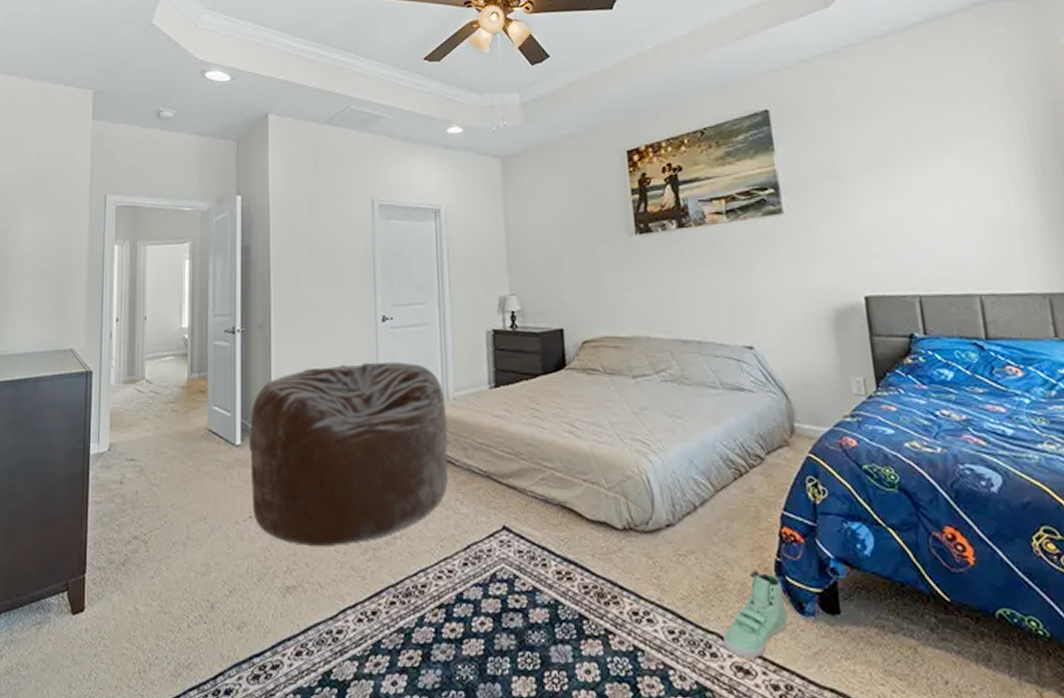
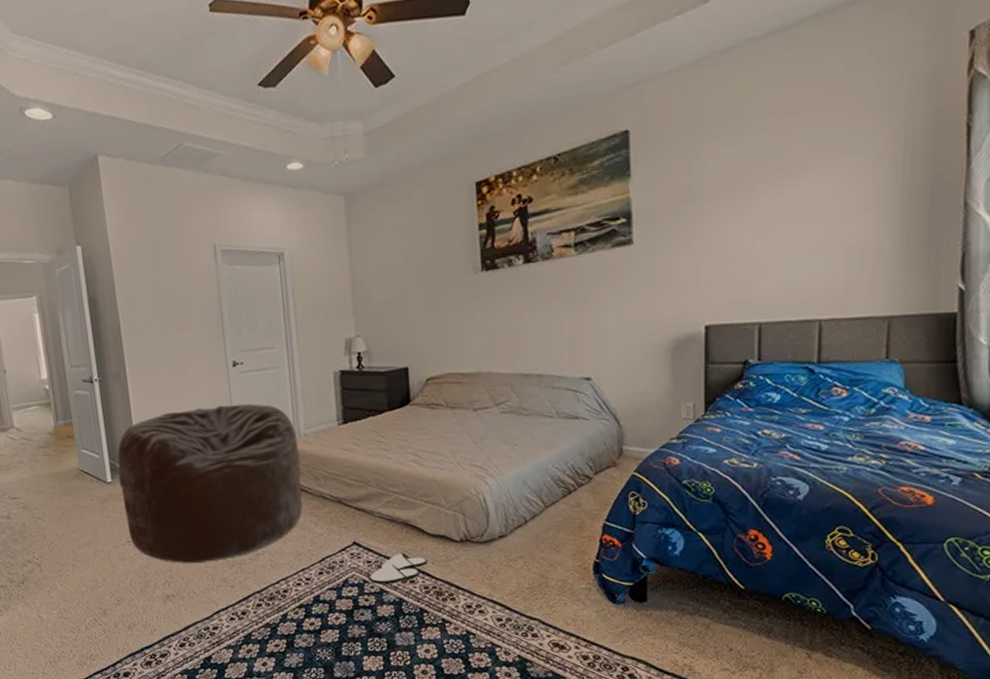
slippers: none [519,541,586,581] -> present [368,552,427,584]
sneaker: present [722,571,788,658] -> none [543,570,600,637]

